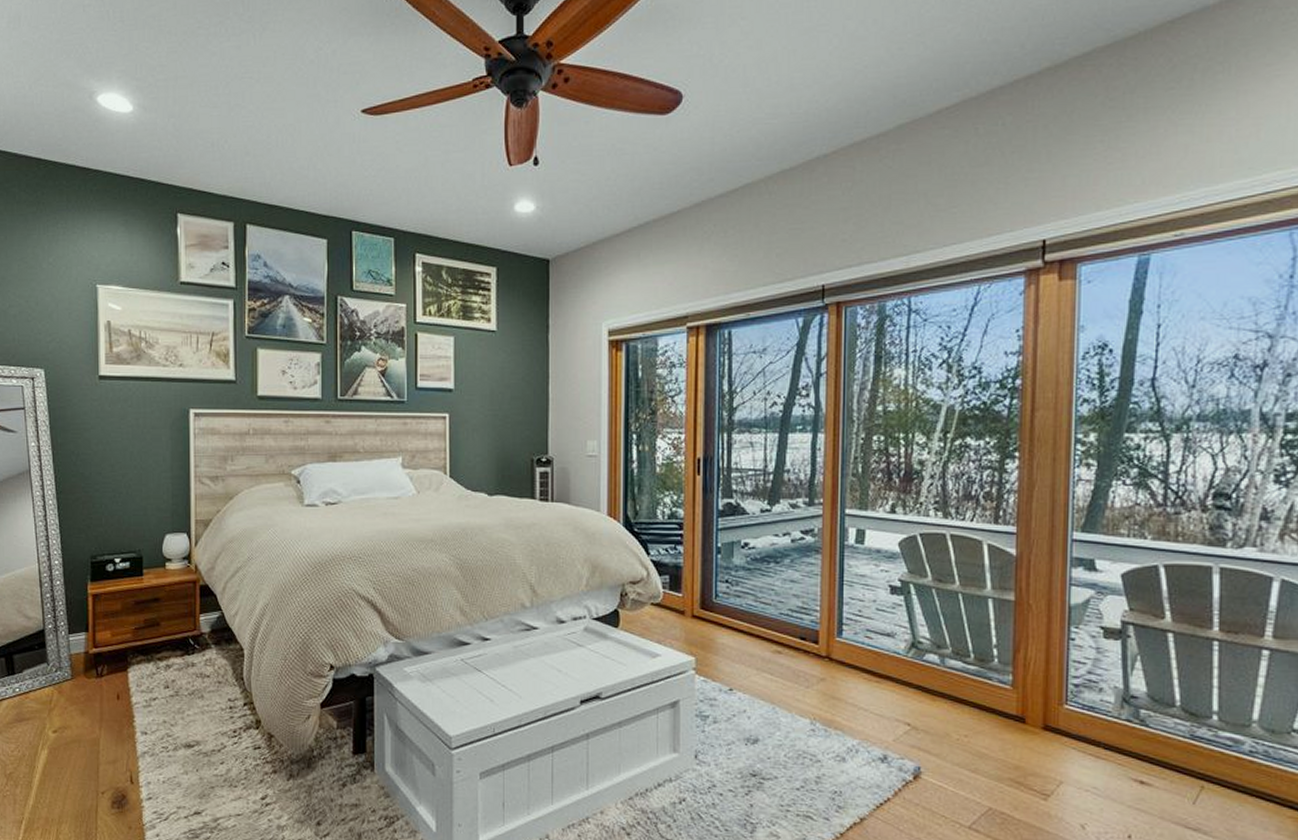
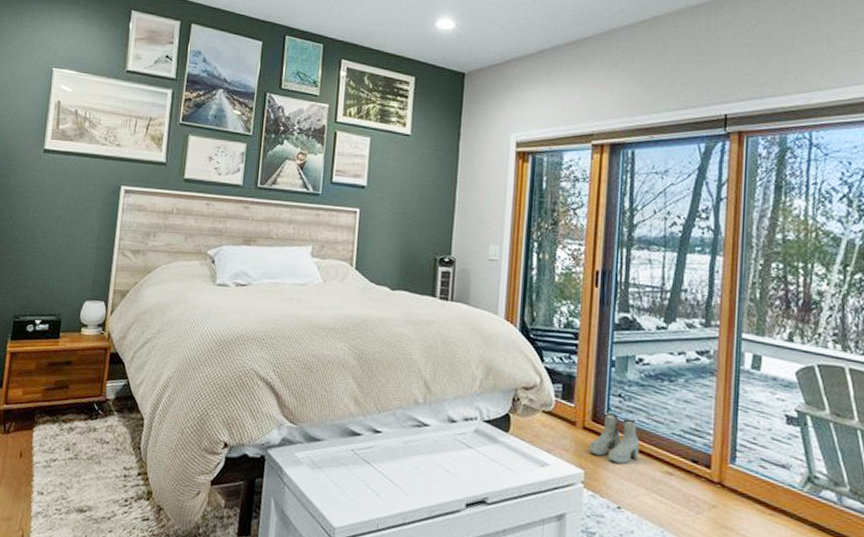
boots: none [699,600,748,647] -> present [589,413,640,464]

